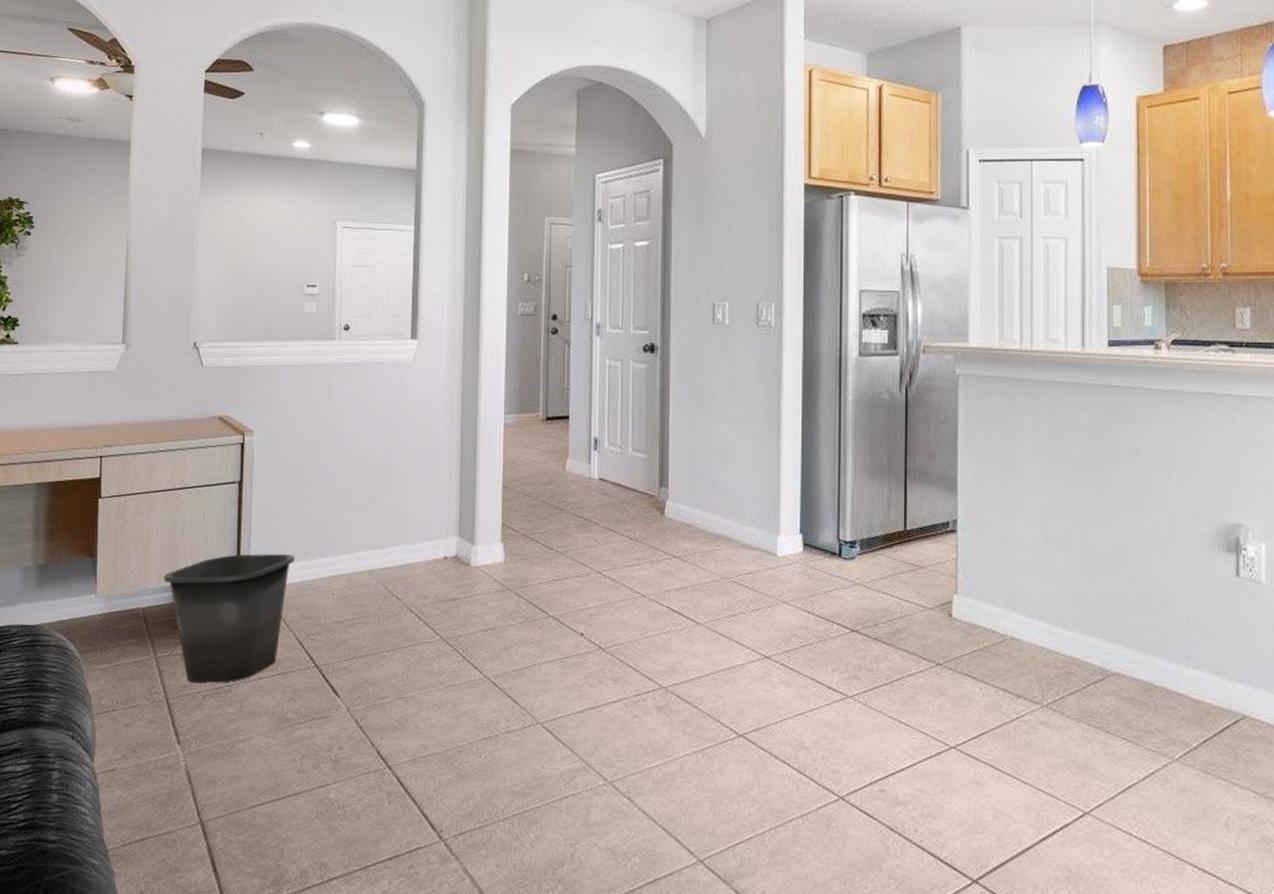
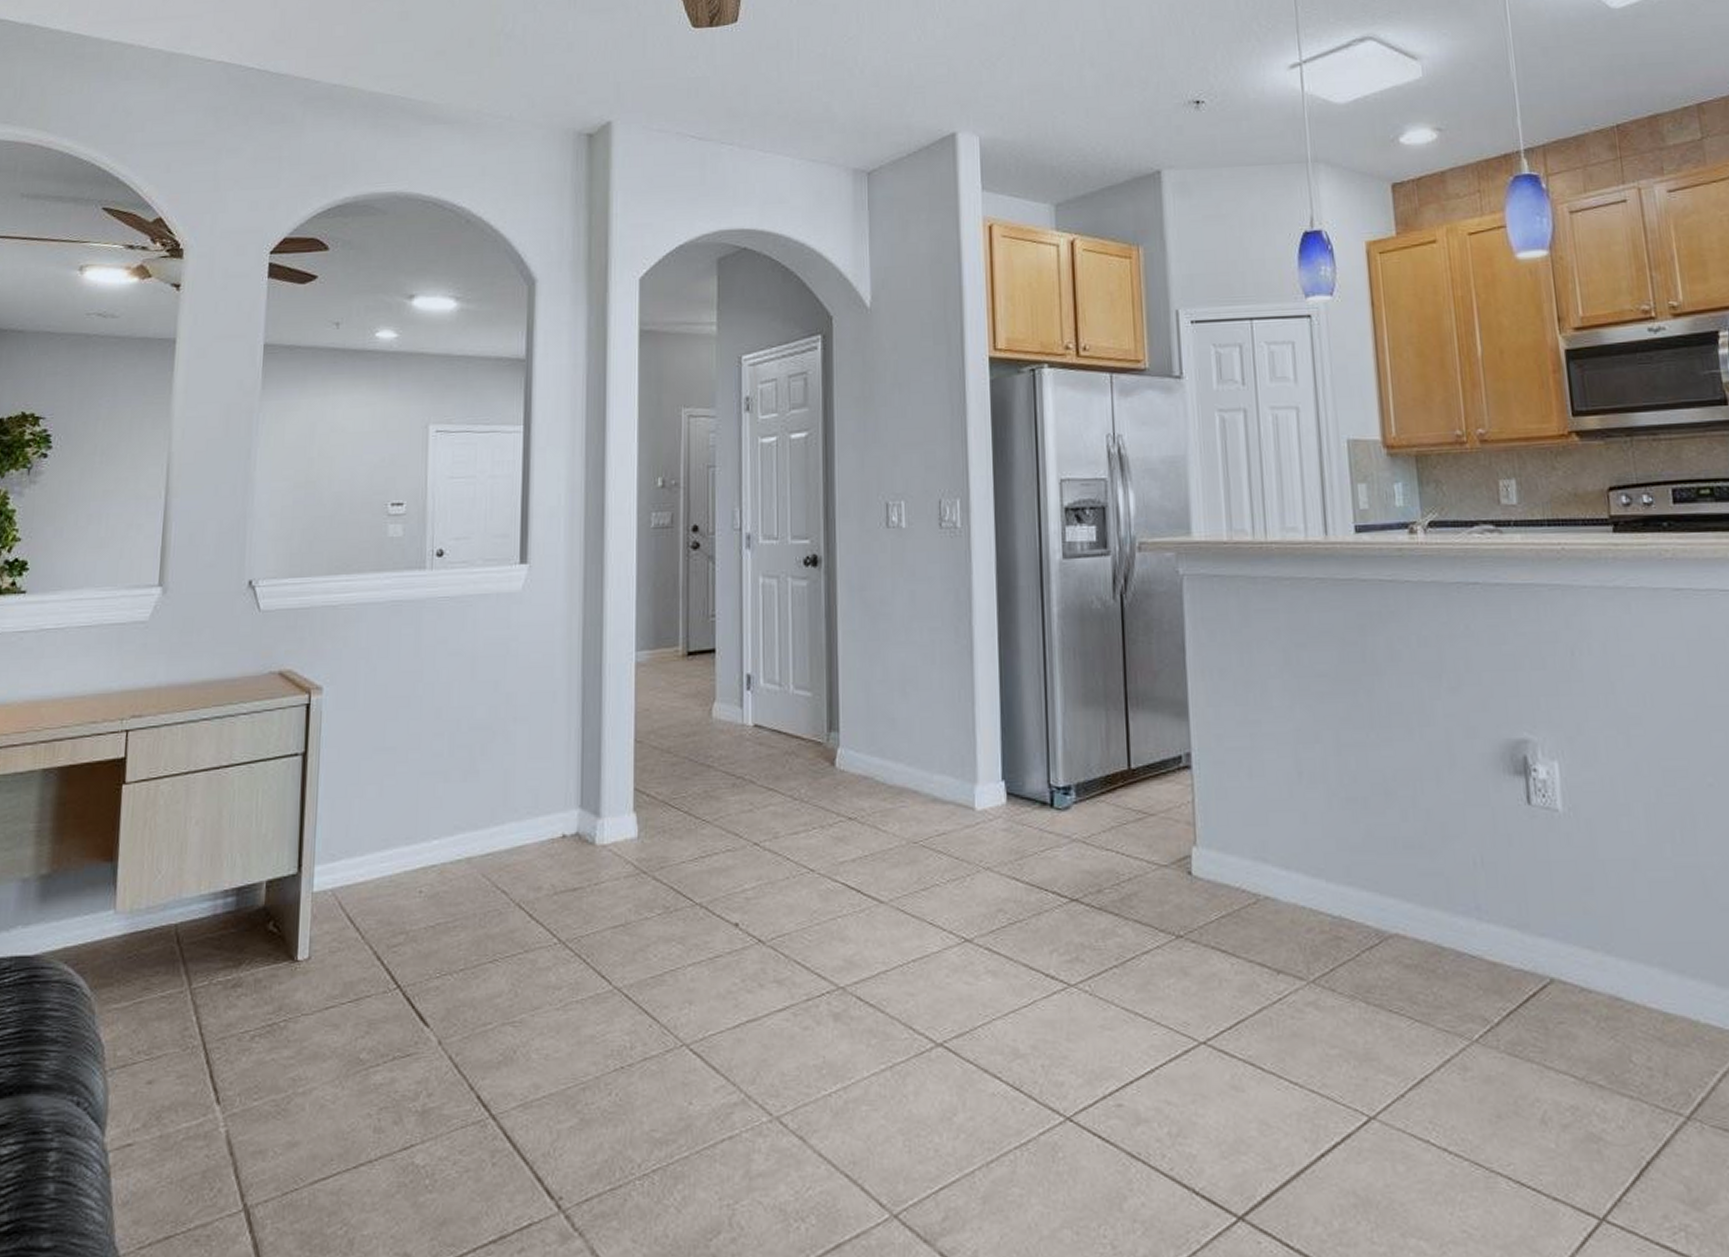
waste bin: present [163,553,295,683] -> none [203,842,373,1019]

